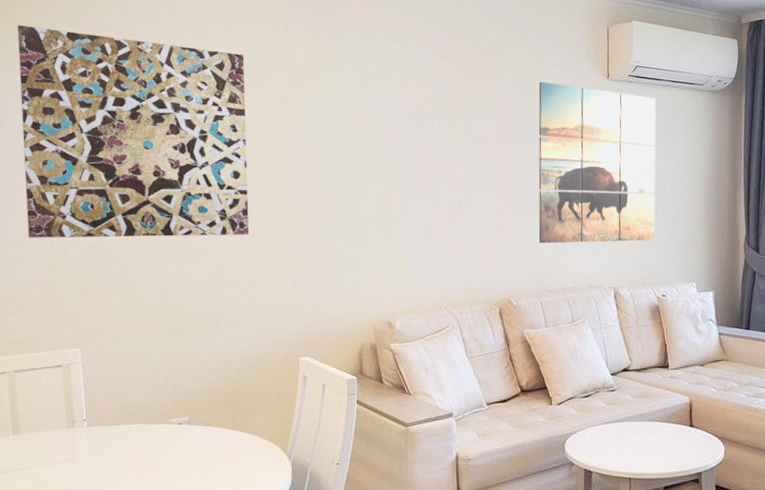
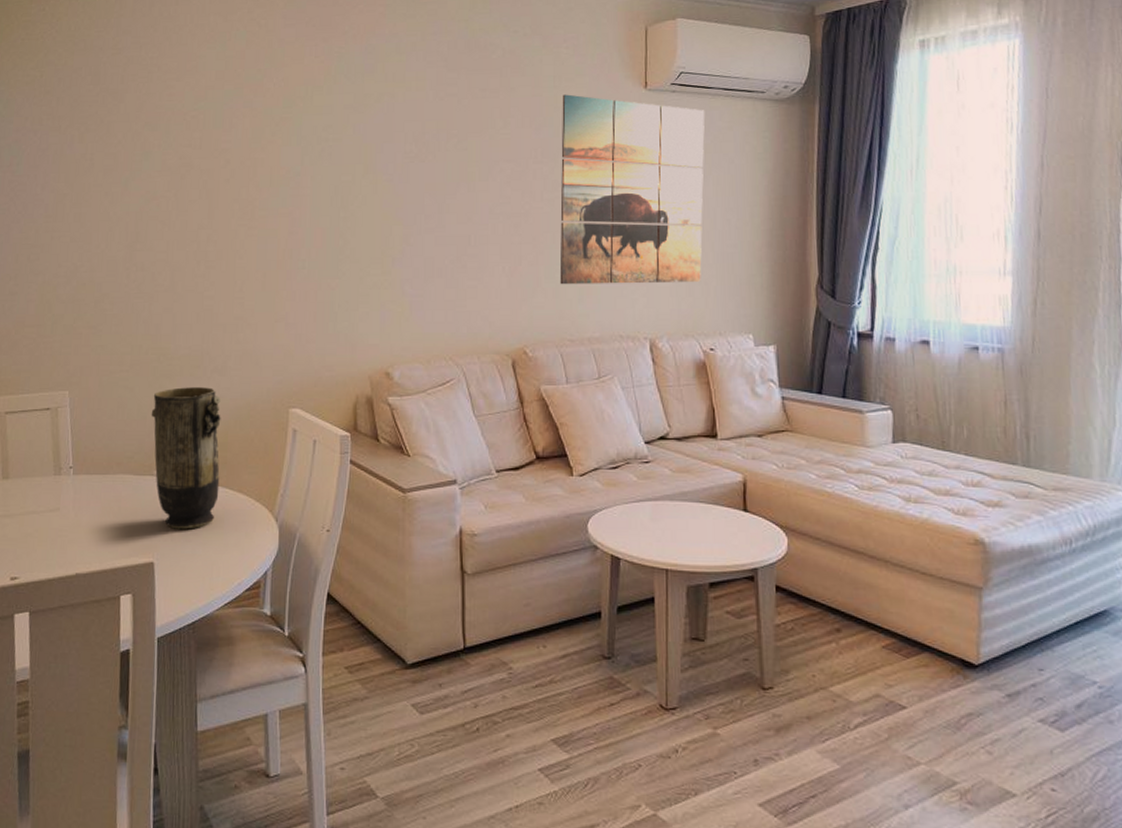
wall art: present [17,25,250,238] -> none [16,51,240,274]
vase: none [165,340,234,471] -> present [151,387,221,529]

